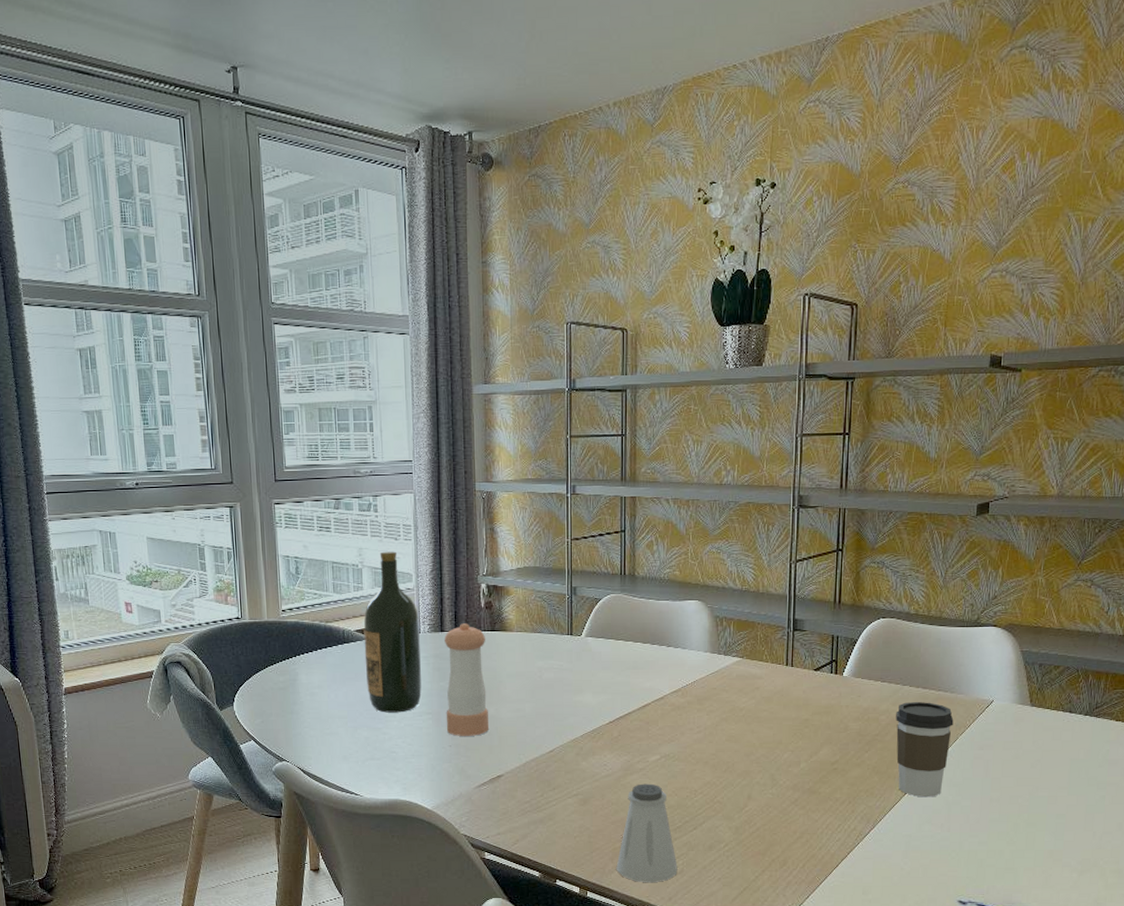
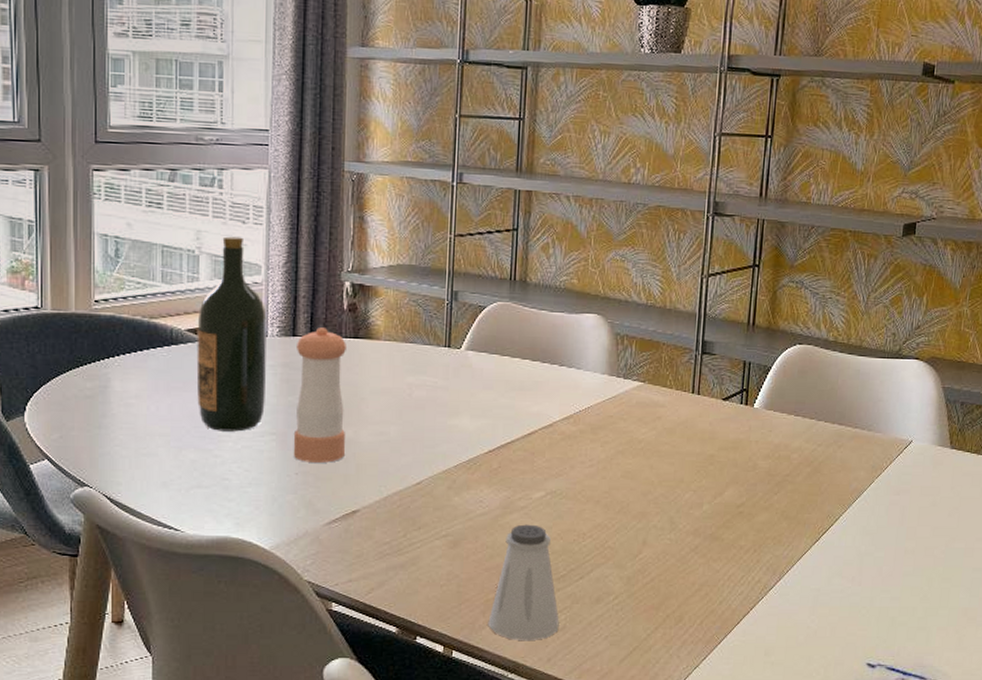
coffee cup: present [896,702,954,797] -> none [807,439,870,547]

